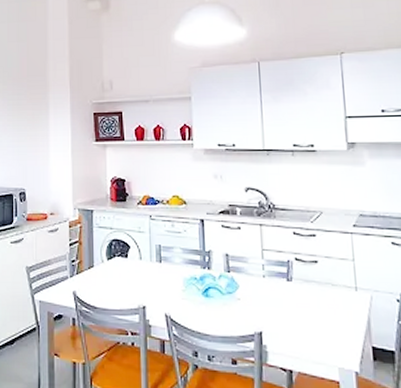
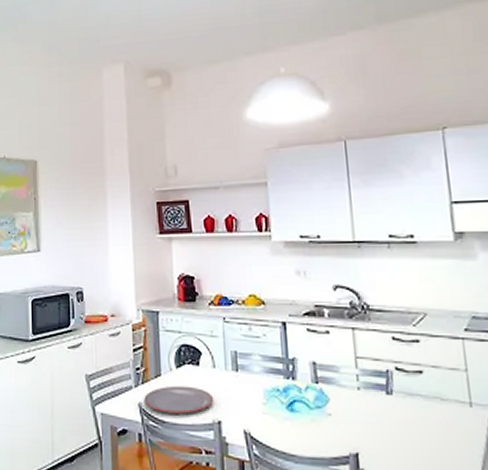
plate: none [78,275,140,301] -> present [144,385,214,414]

